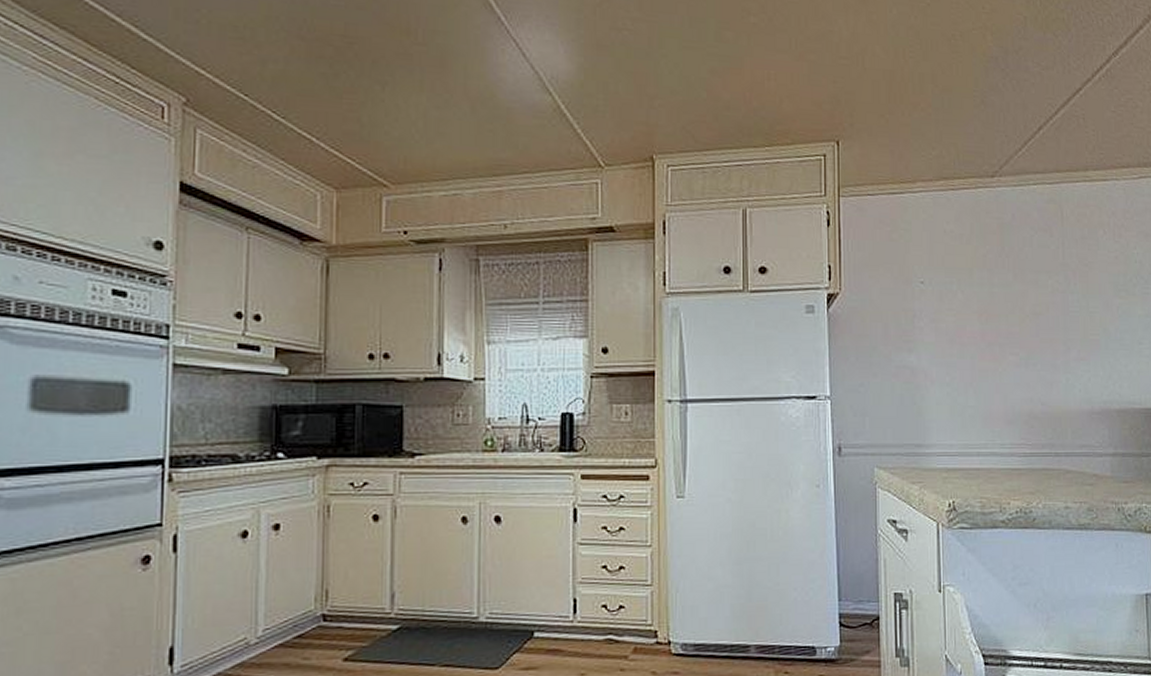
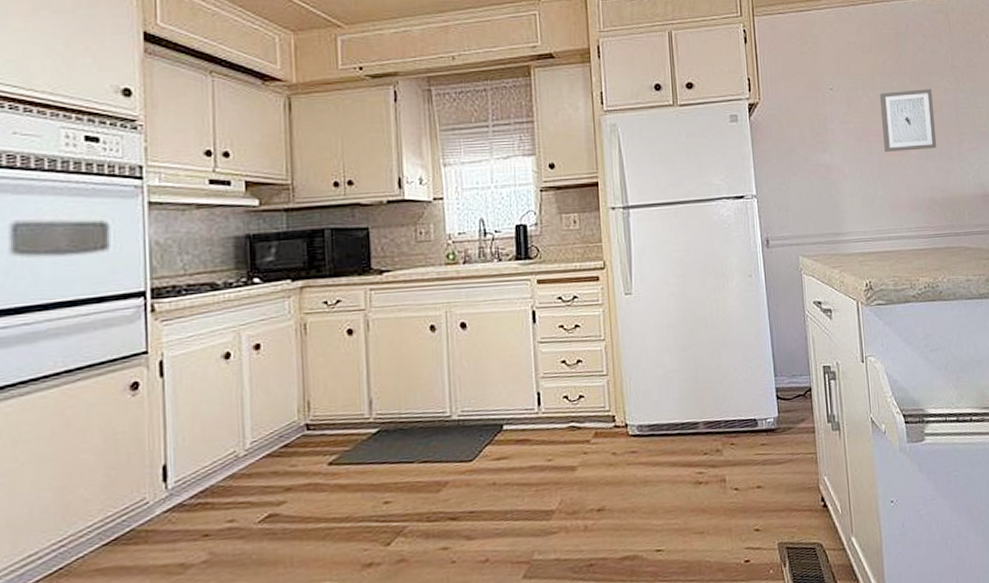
wall art: none [977,288,1040,357] -> present [879,89,937,152]

